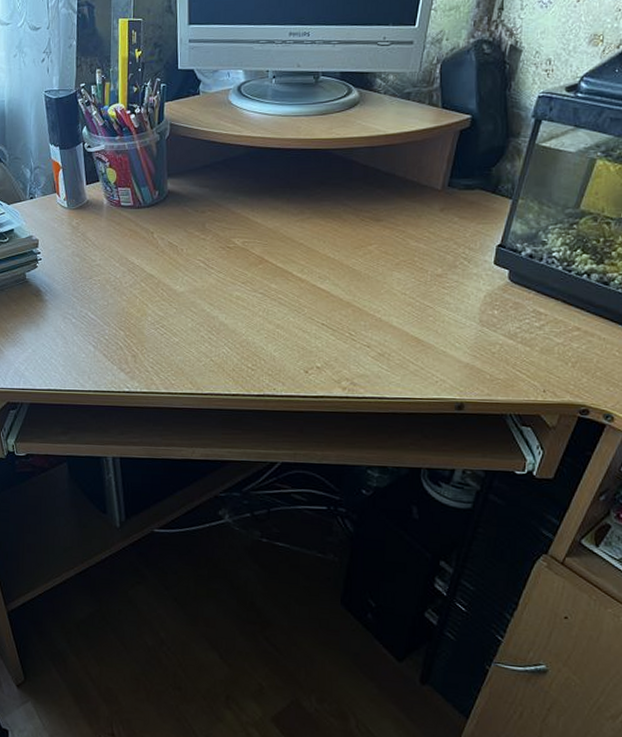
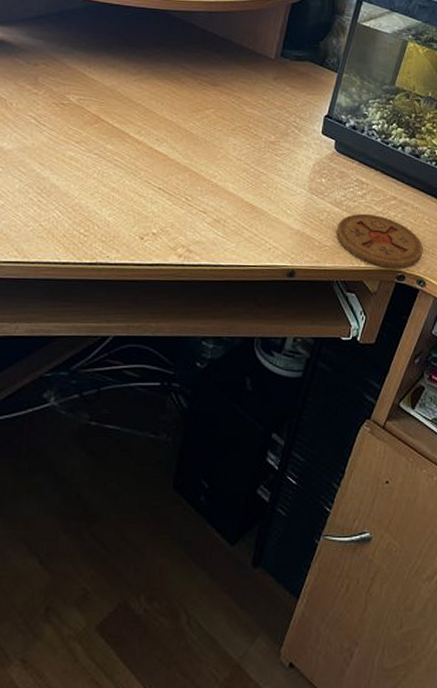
coaster: none [510,345,612,402] -> present [336,213,423,268]

